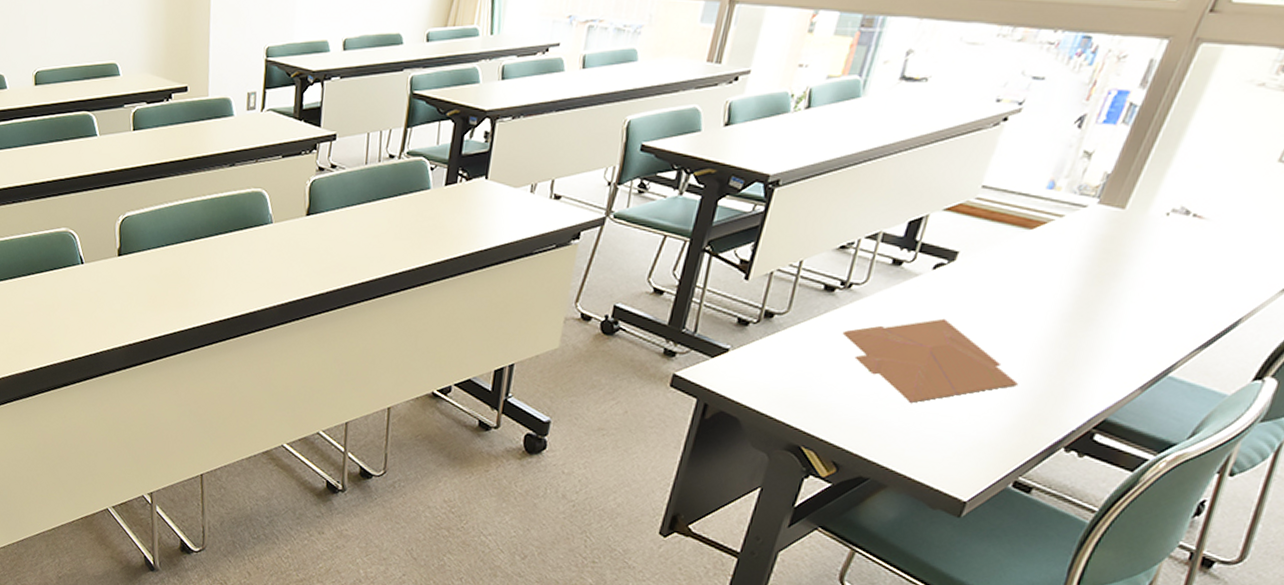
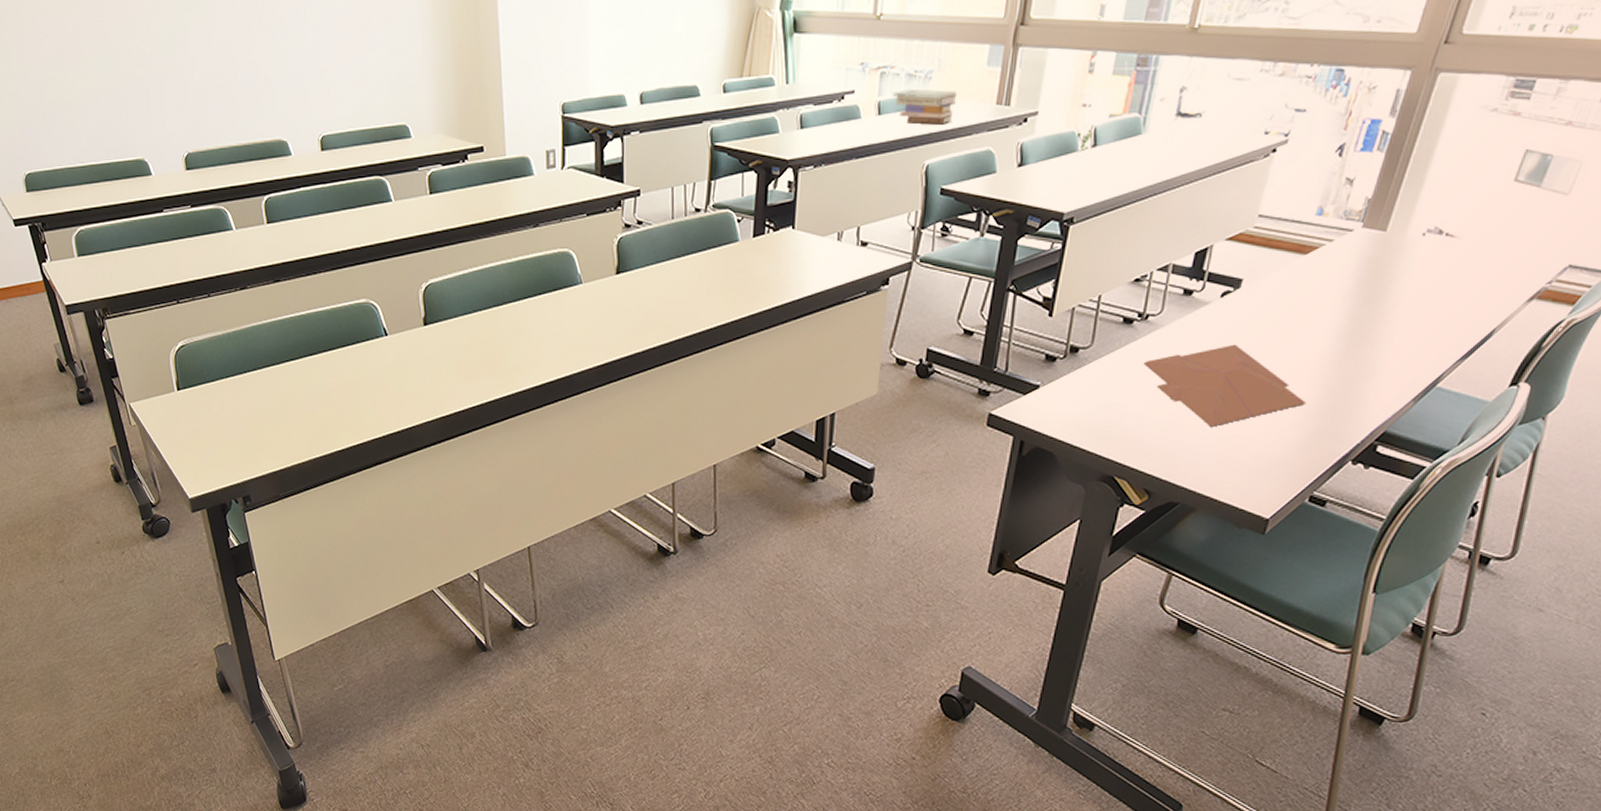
books: none [599,43,667,81] -> present [893,89,957,125]

